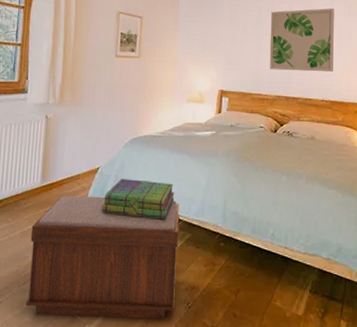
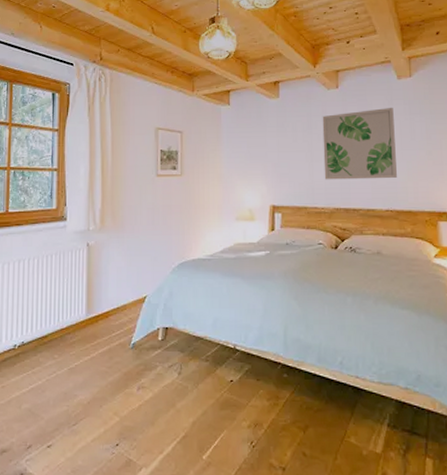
bench: present [25,195,180,319] -> none [77,327,238,460]
stack of books: present [102,179,175,220] -> none [152,307,230,350]

